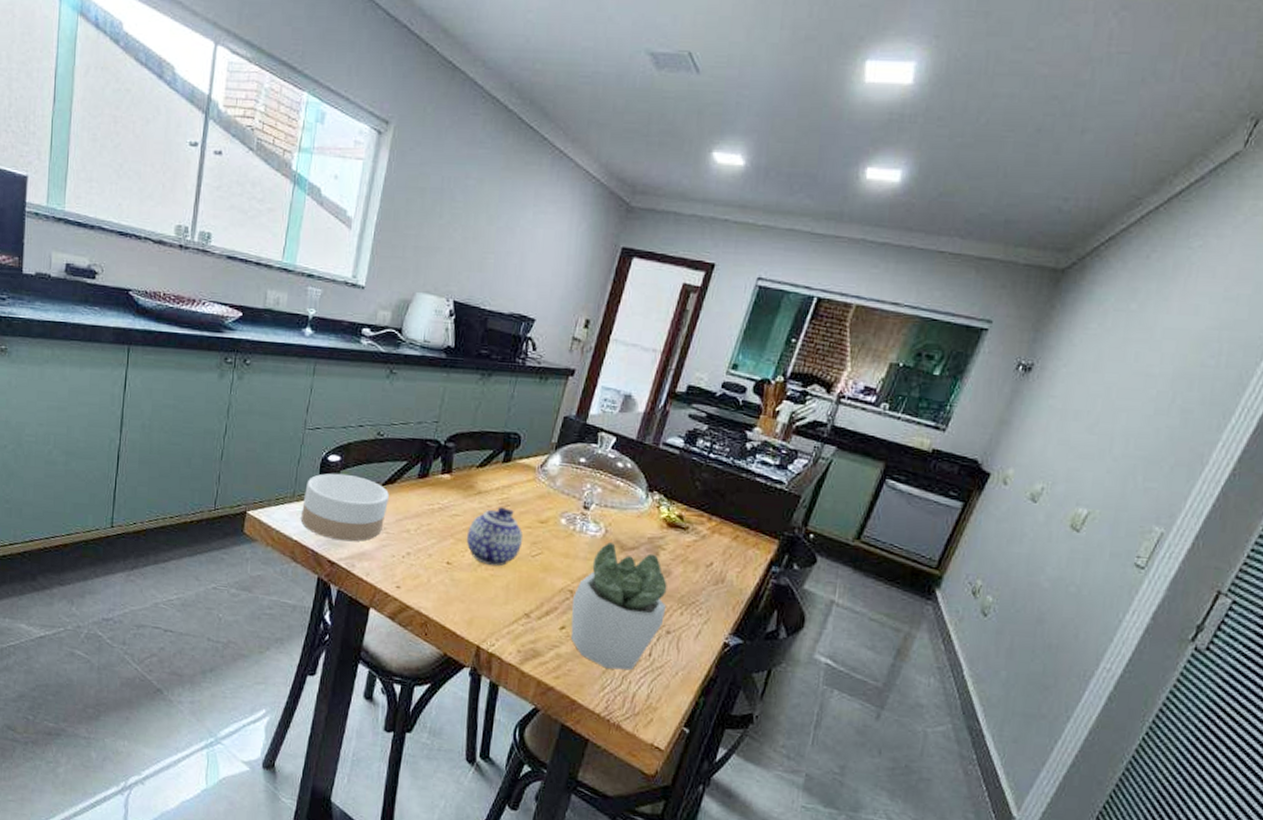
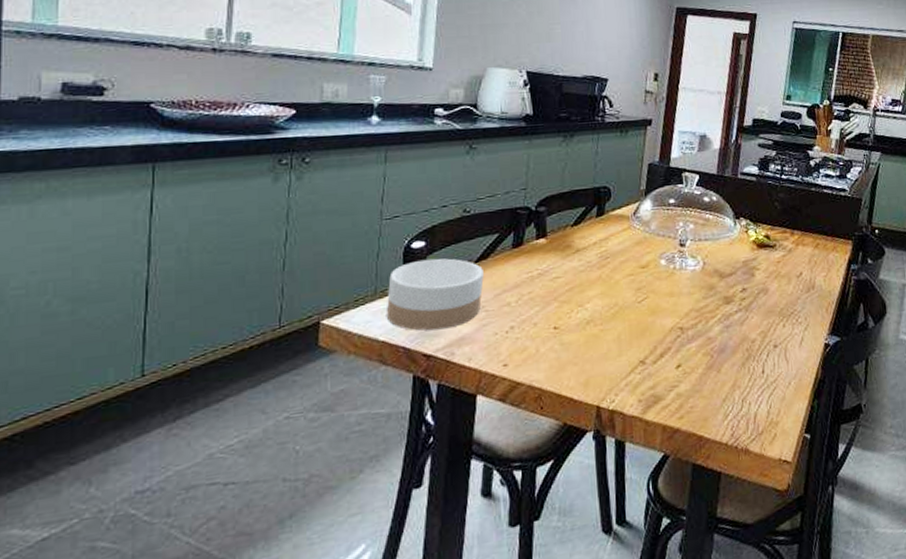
teapot: present [466,507,524,567] -> none [570,260,628,321]
succulent plant: present [570,542,667,671] -> none [683,273,770,396]

